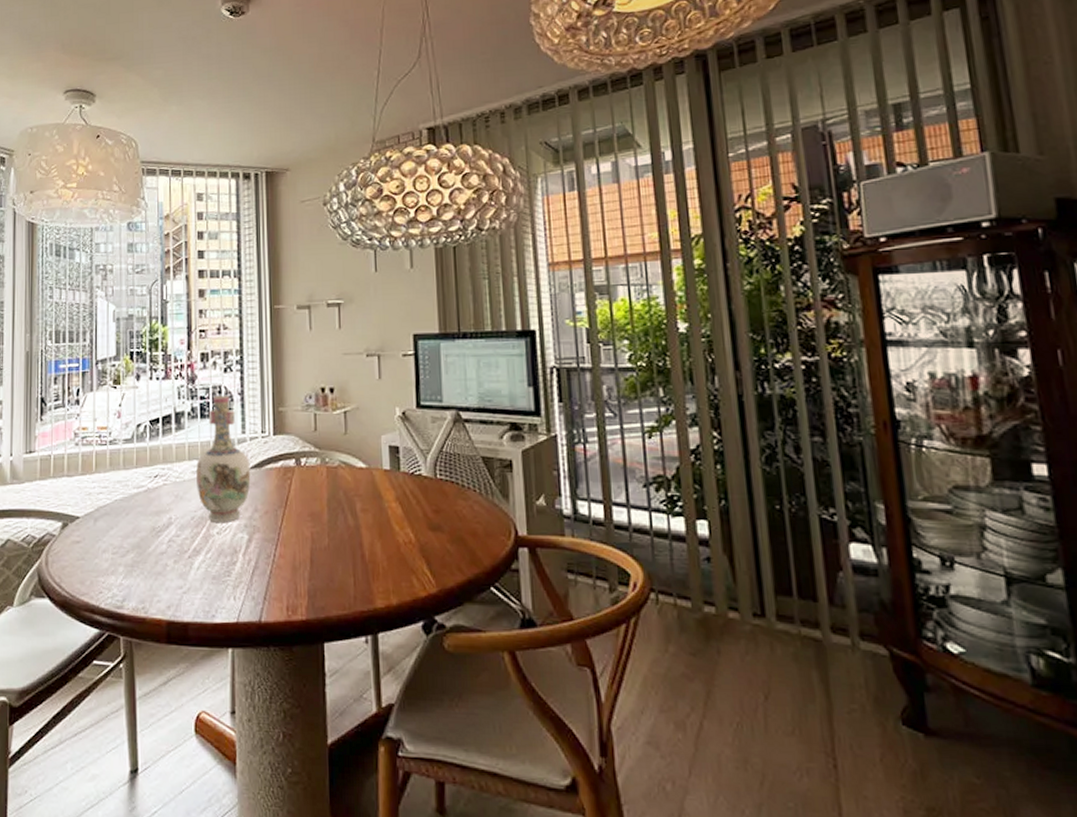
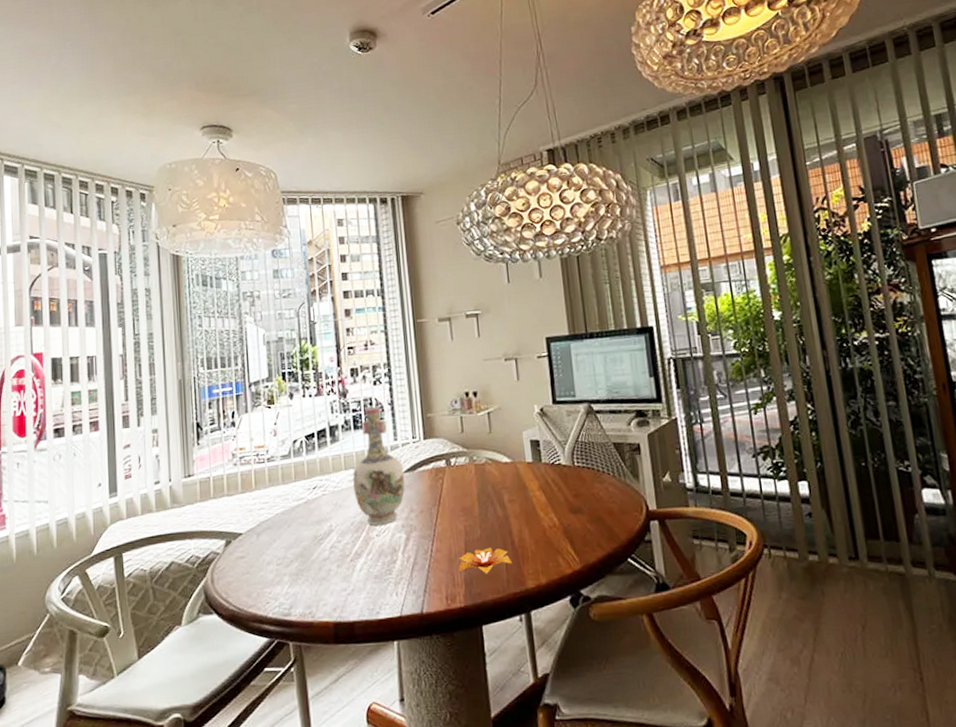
flower: none [302,558,360,587] -> present [458,547,512,574]

